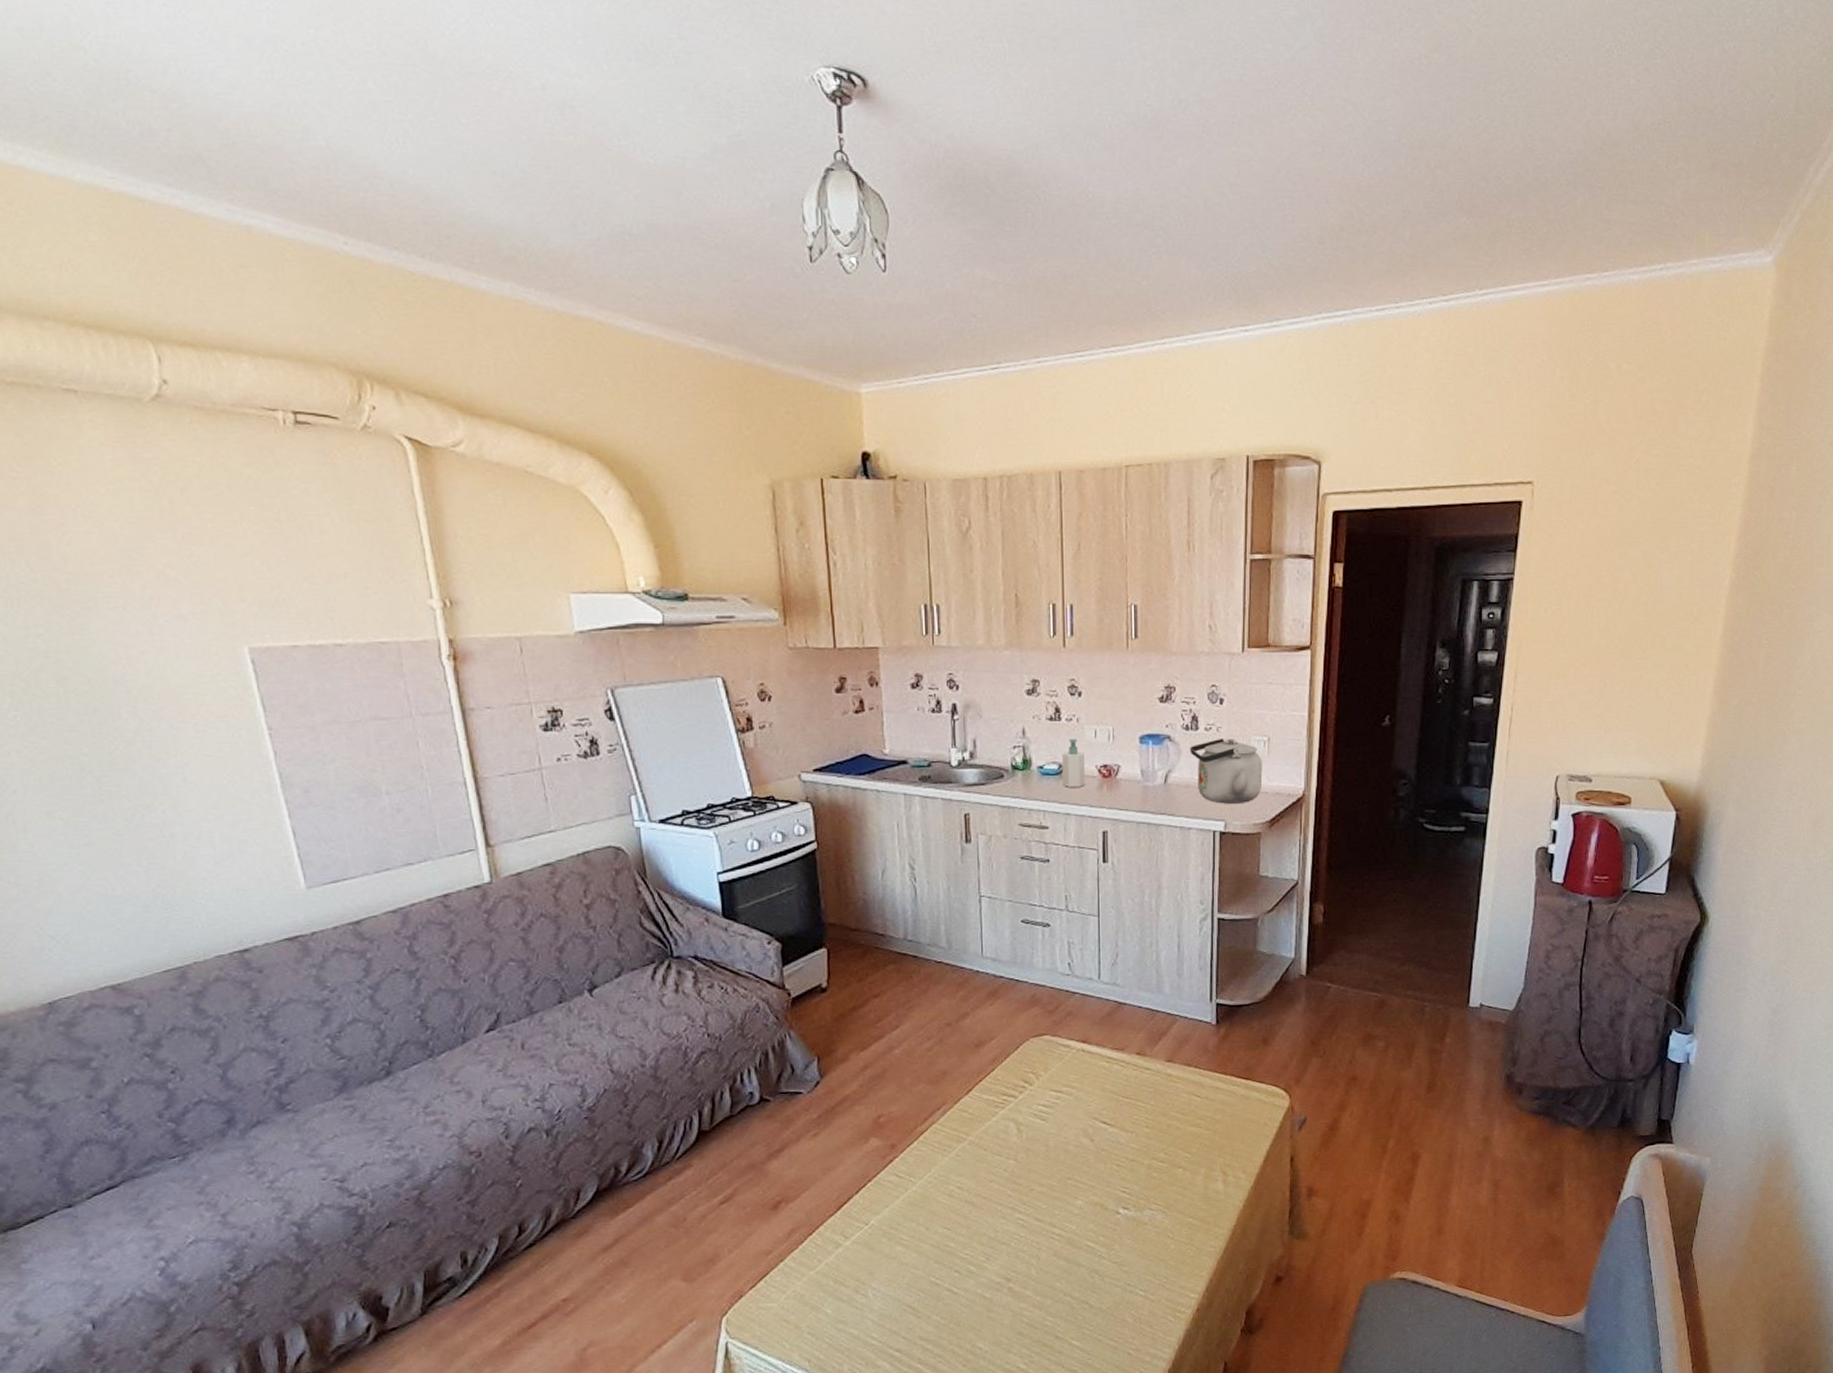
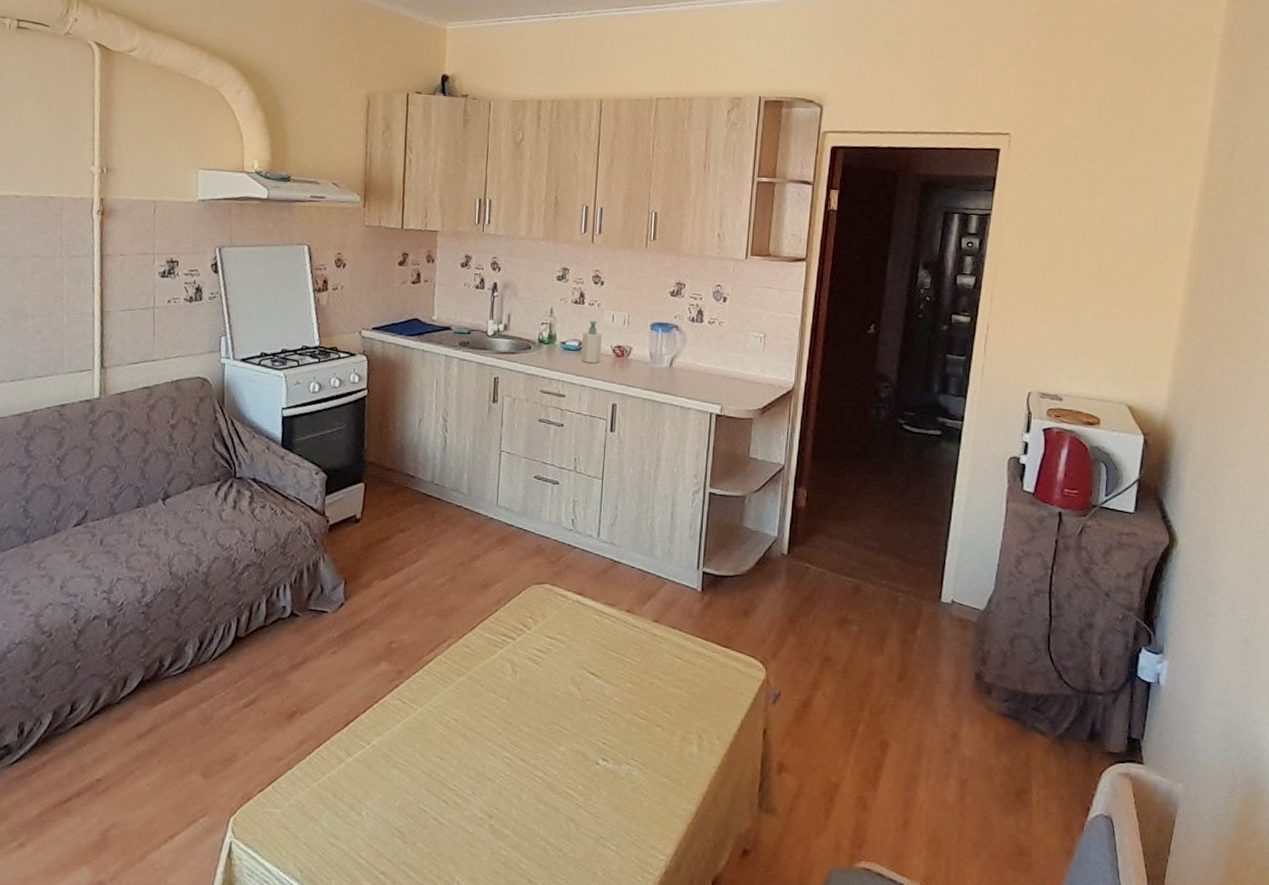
kettle: present [1190,739,1263,805] -> none [694,332,758,391]

